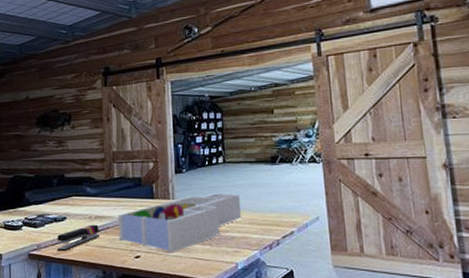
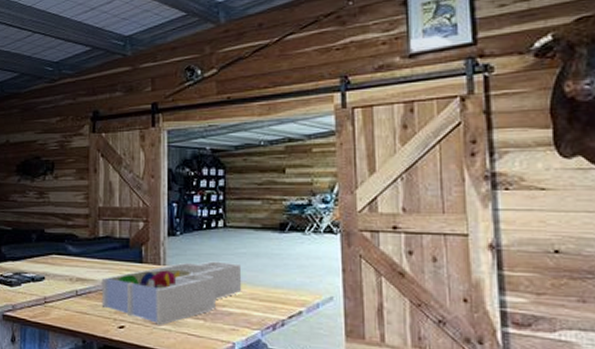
stapler: present [57,224,100,252] -> none [33,287,81,315]

